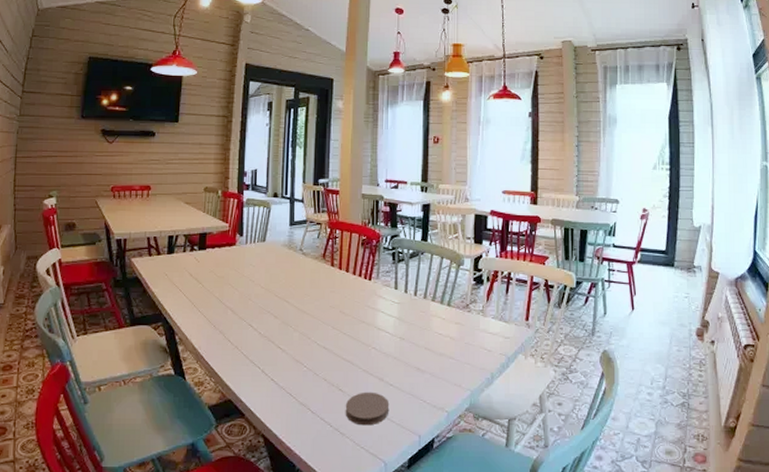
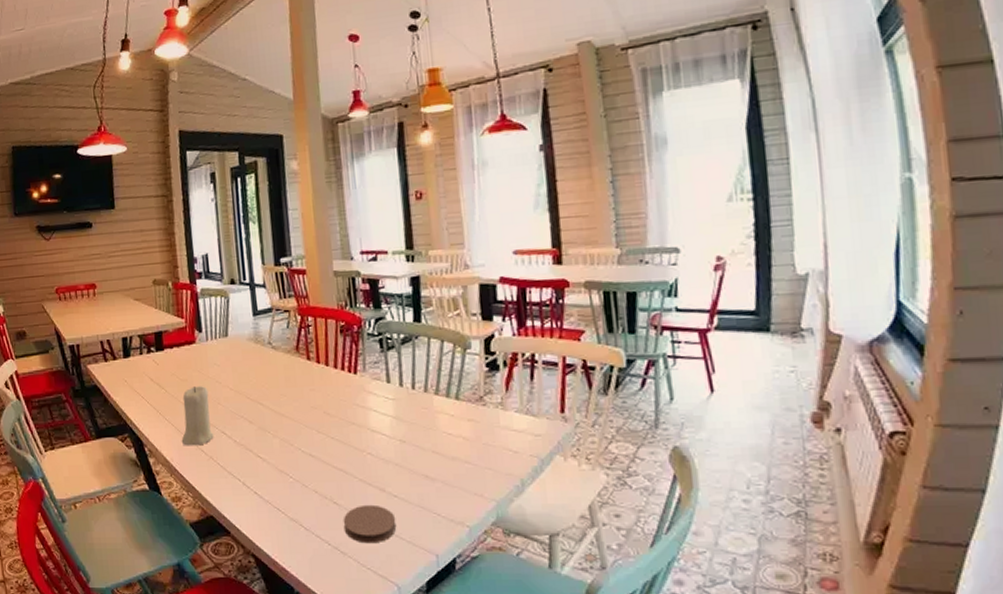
candle: none [211,283,242,336] -> present [181,386,214,446]

